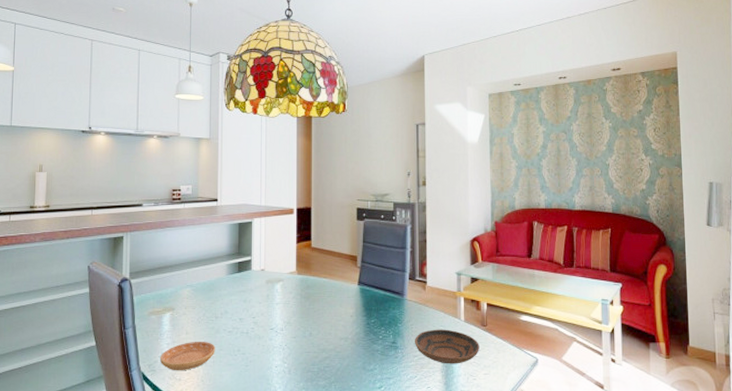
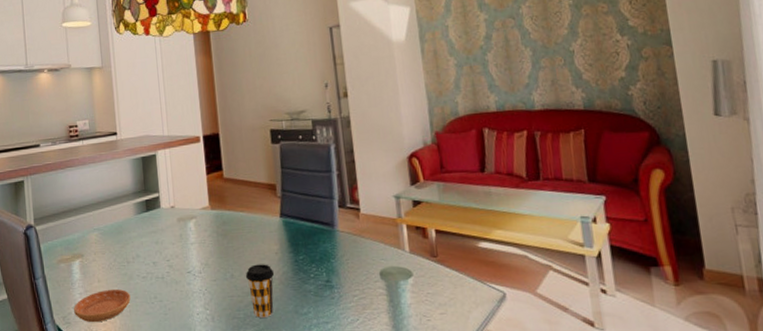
coffee cup: none [322,325,348,373] -> present [245,264,275,319]
bowl: present [414,329,480,364] -> none [351,262,432,304]

